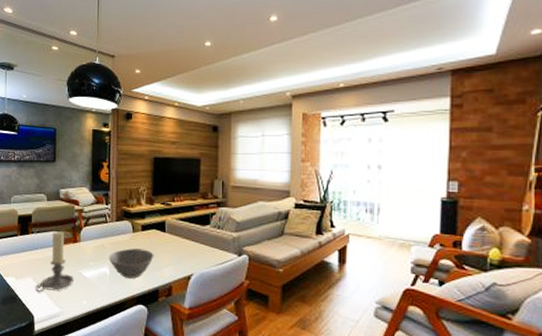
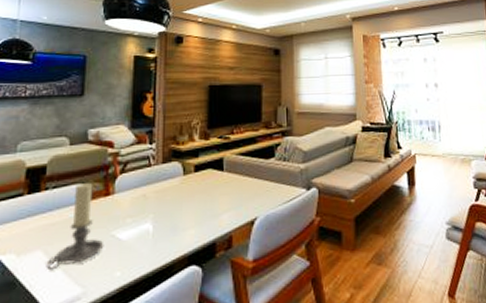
bowl: present [108,248,154,279] -> none [152,194,210,234]

